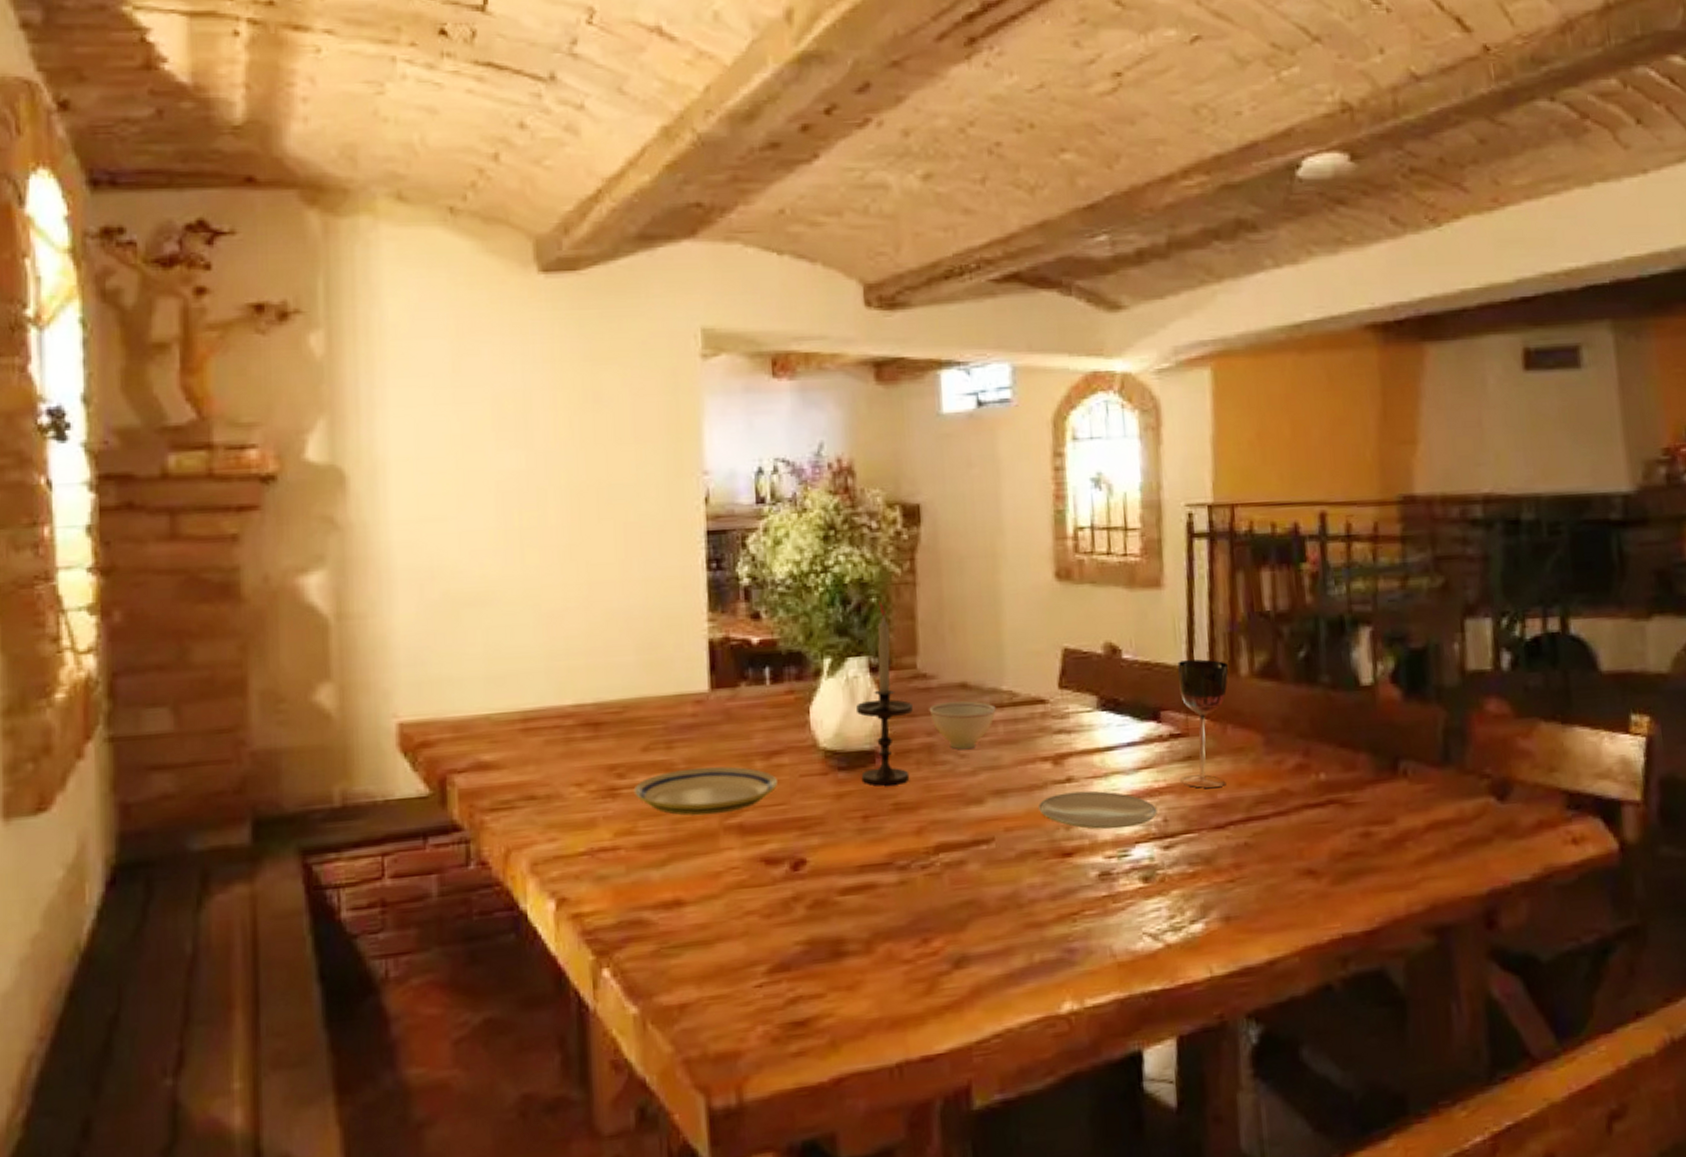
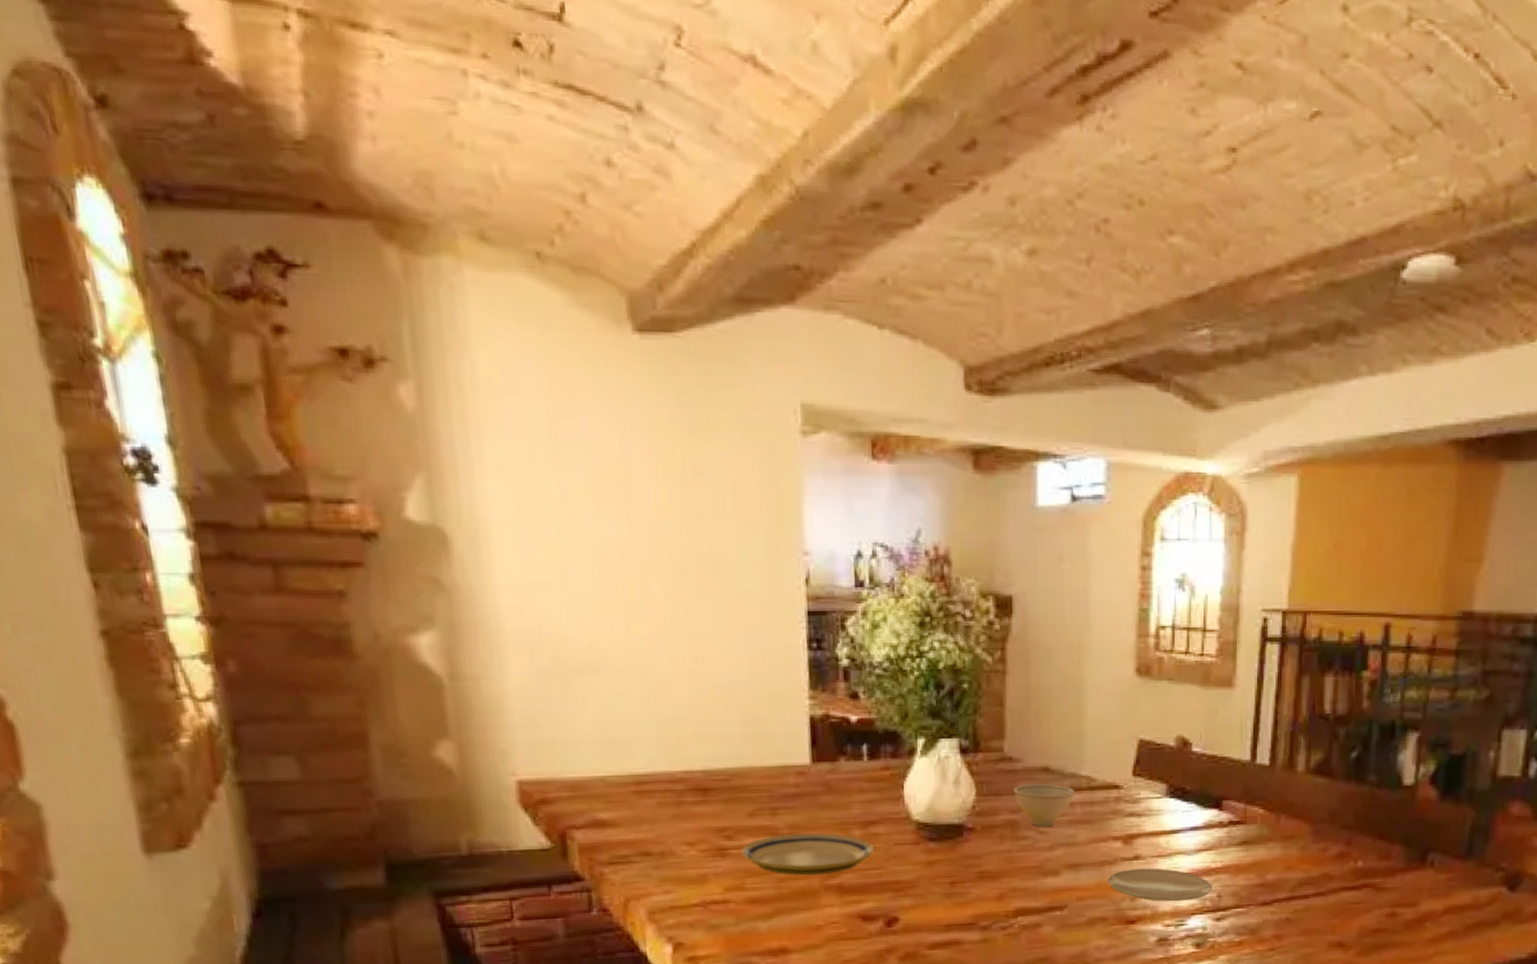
candlestick: present [855,601,913,786] -> none [946,687,999,856]
wineglass: present [1177,659,1229,788] -> none [1234,755,1287,870]

